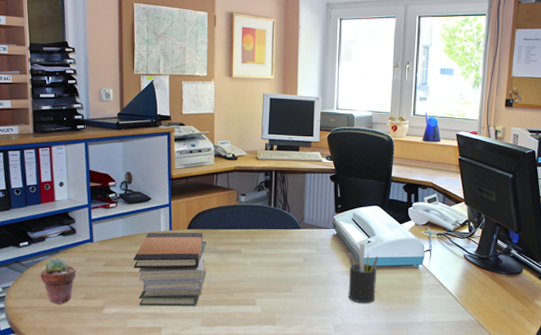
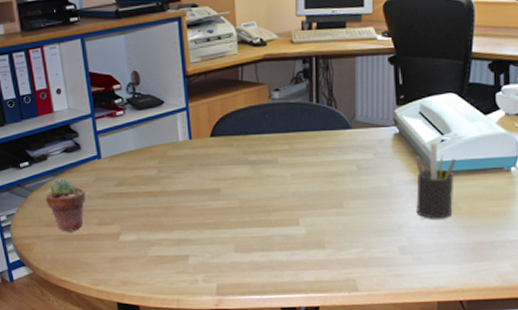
book stack: present [133,232,207,307] -> none [149,139,237,231]

